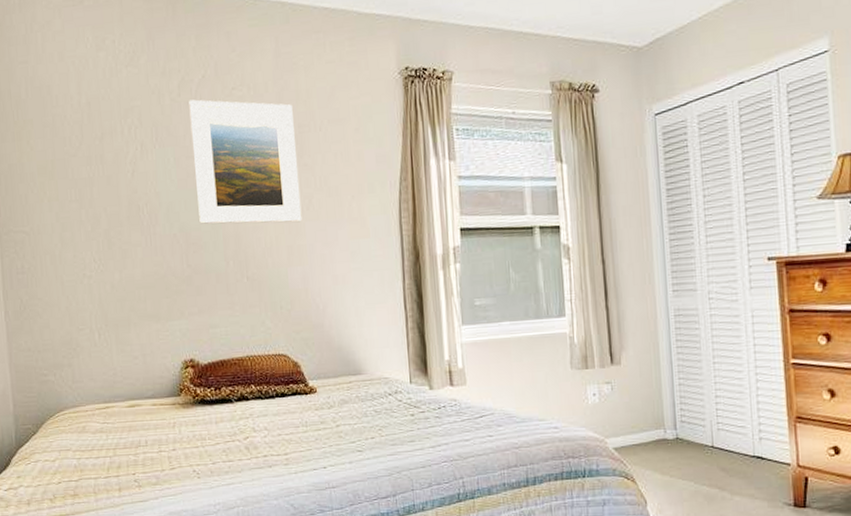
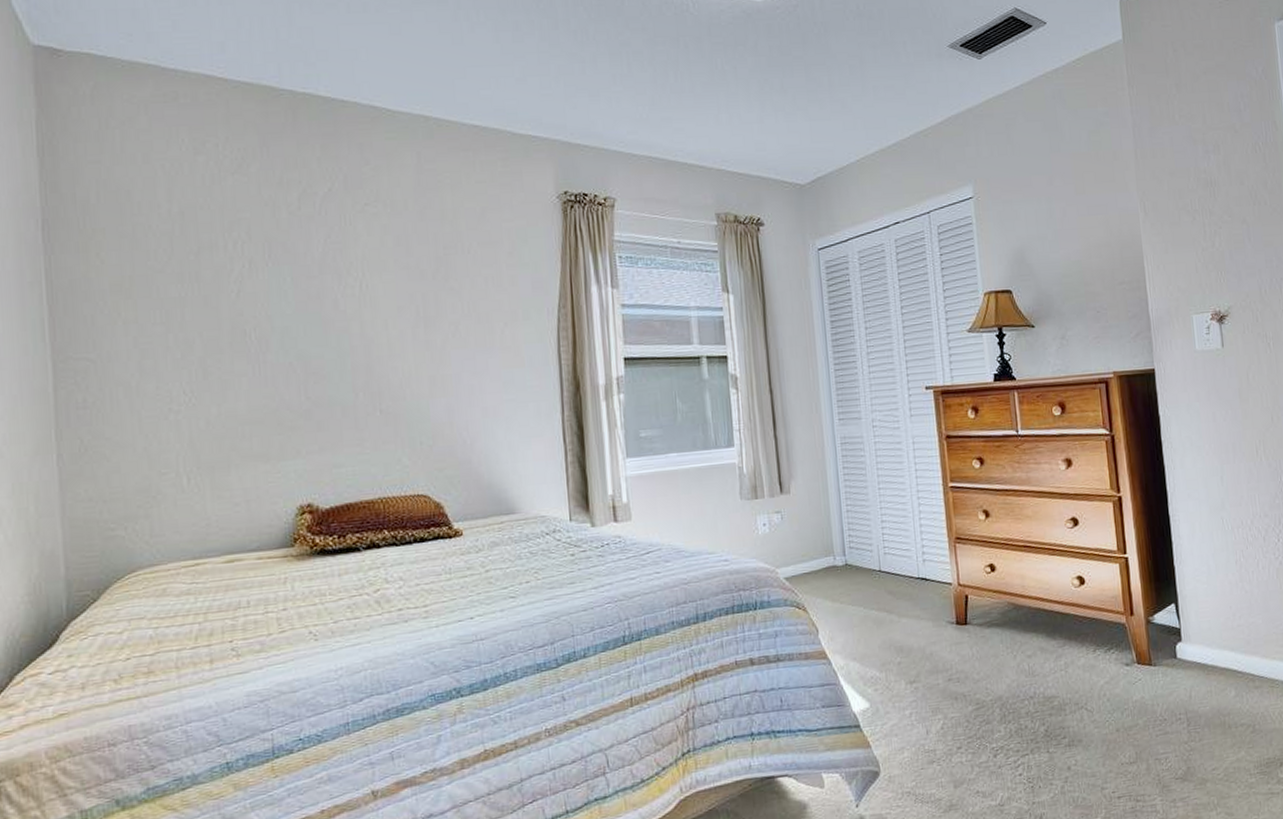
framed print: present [189,99,302,224] -> none [311,214,447,352]

